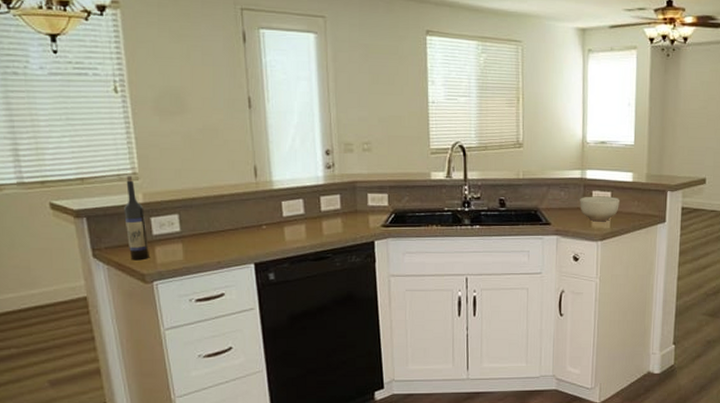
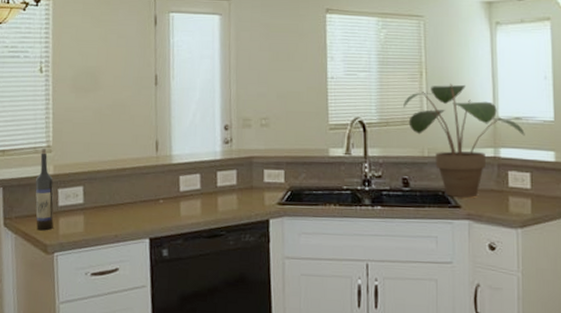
potted plant: none [501,109,609,215] -> present [403,84,525,198]
bowl: present [579,196,621,222] -> none [492,177,542,206]

